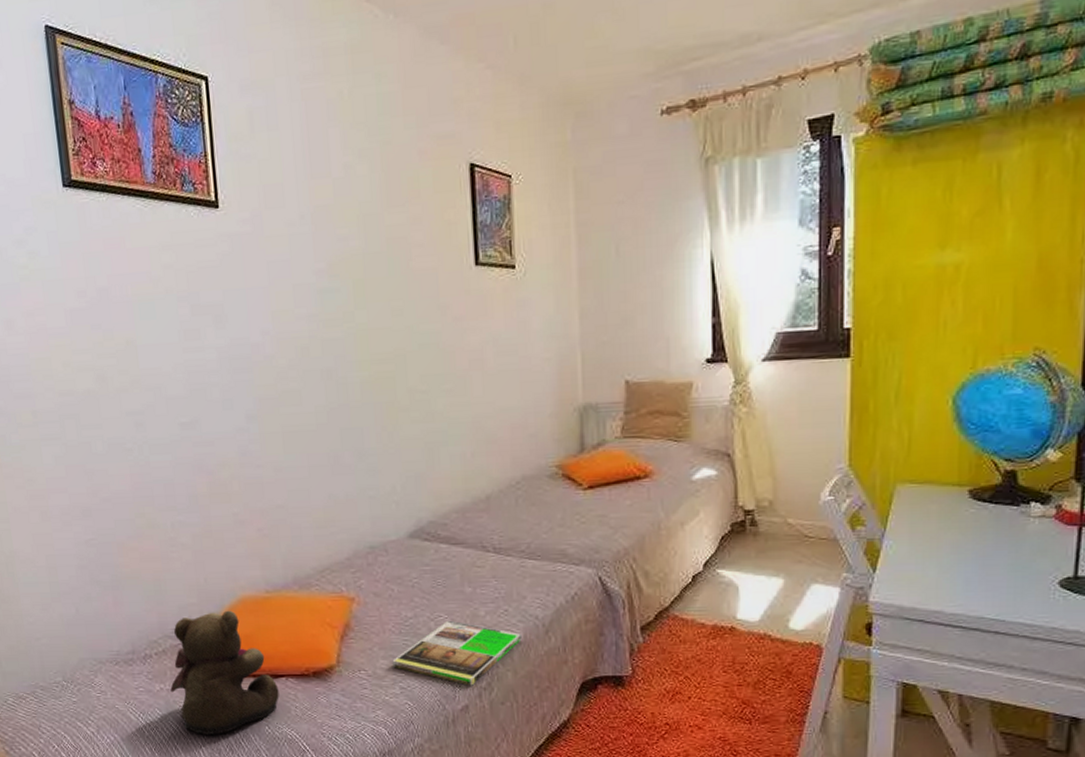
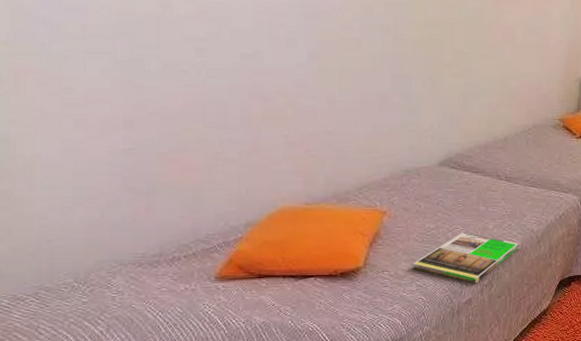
teddy bear: present [170,610,280,736] -> none [196,218,306,331]

